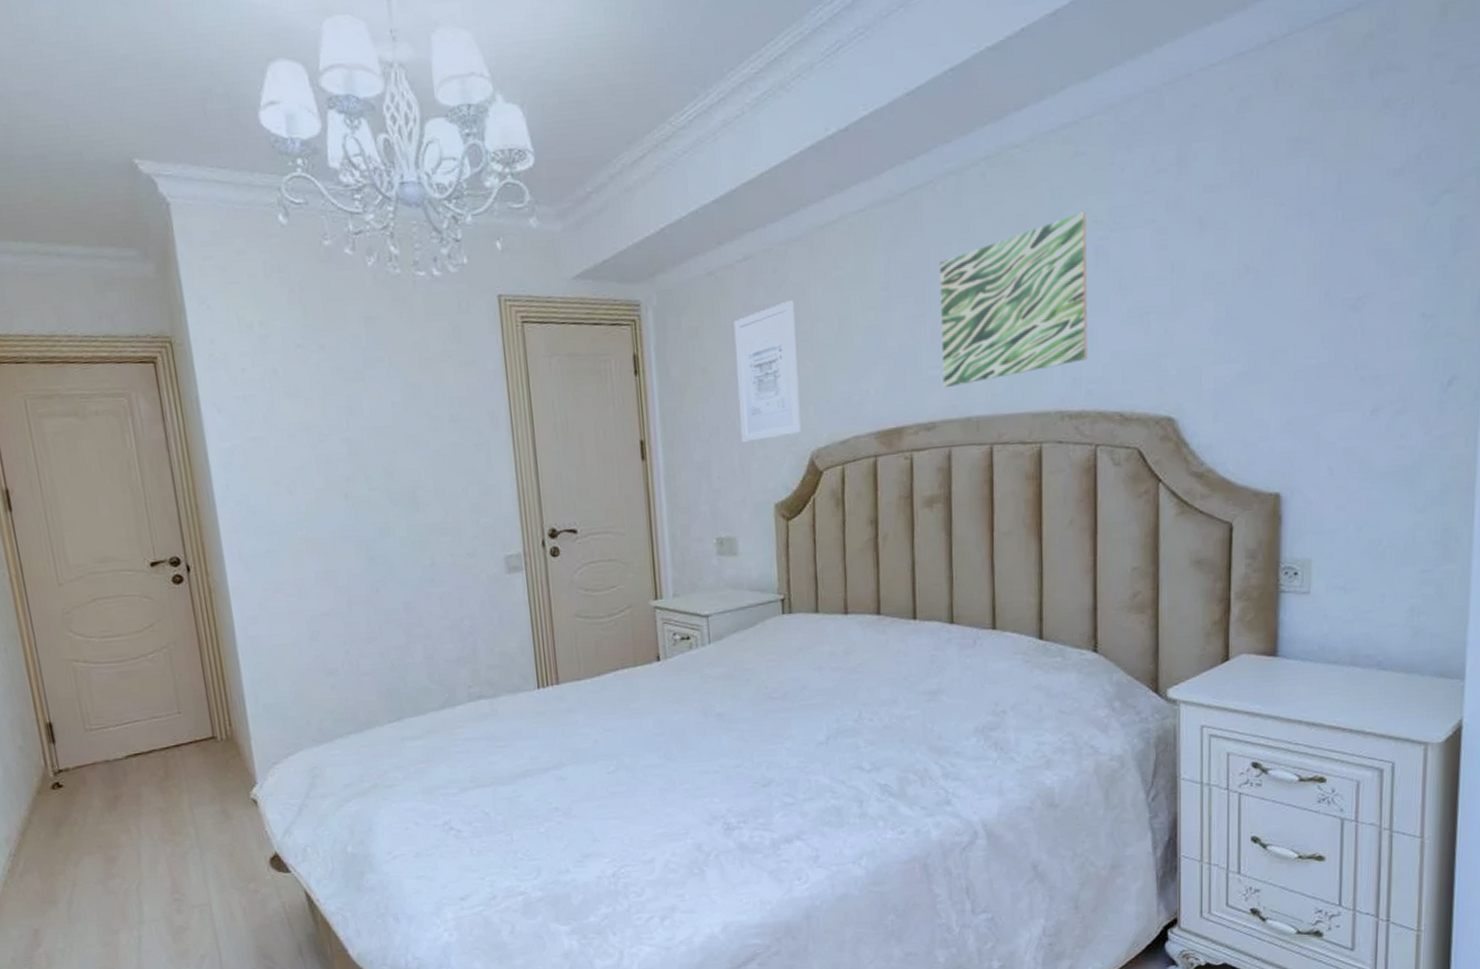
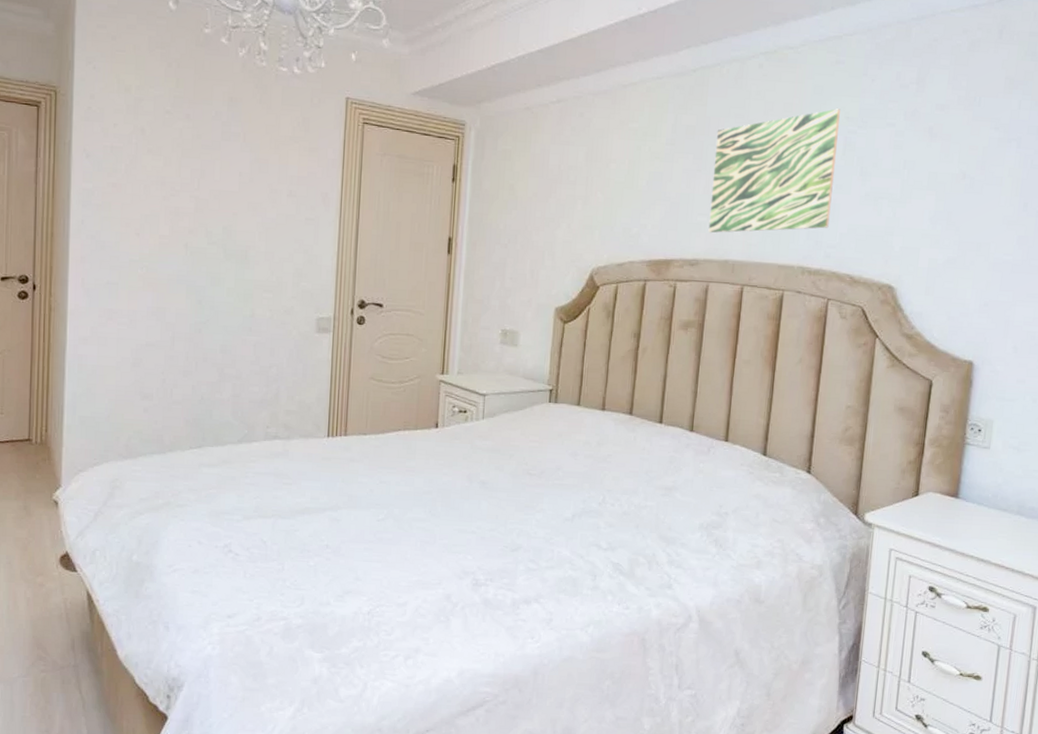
wall art: present [734,300,801,443] -> none [534,141,594,253]

